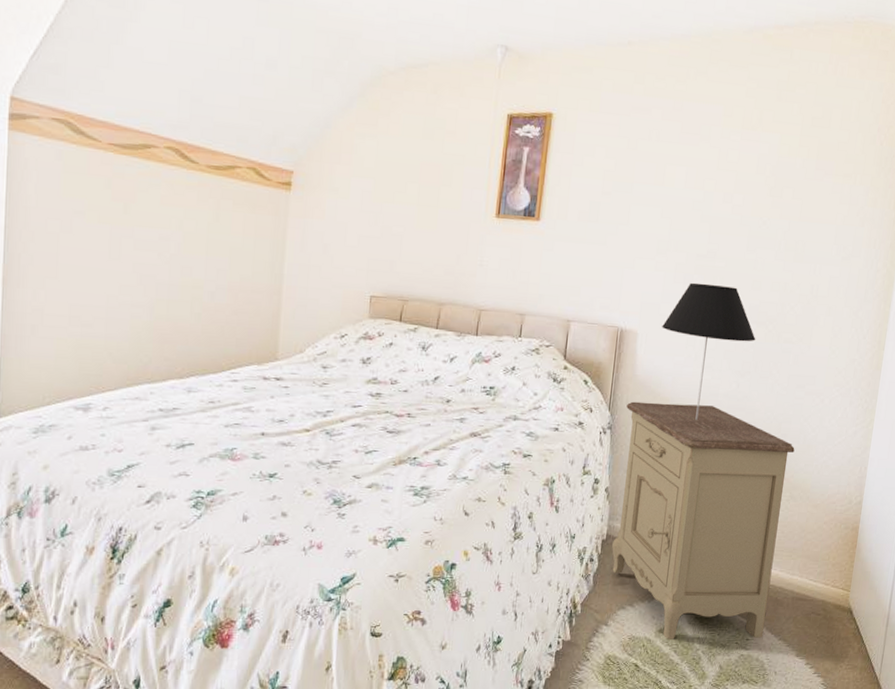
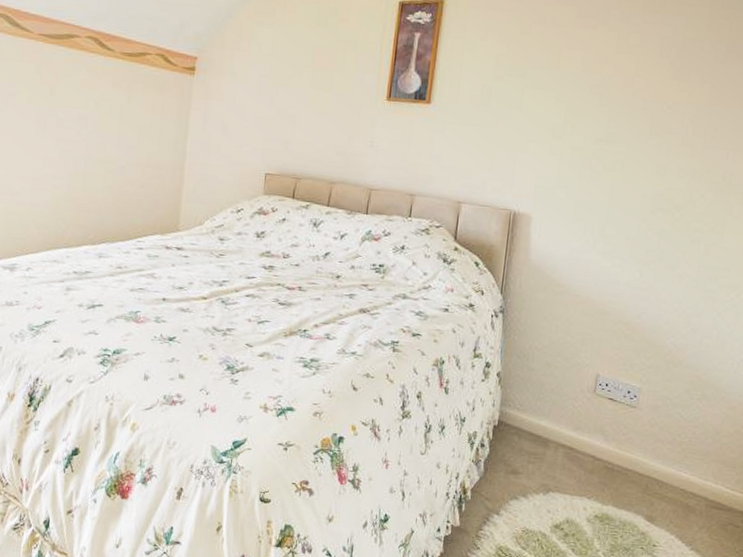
nightstand: present [612,401,795,639] -> none [504,286,707,546]
table lamp: present [662,282,756,420] -> none [557,167,661,309]

